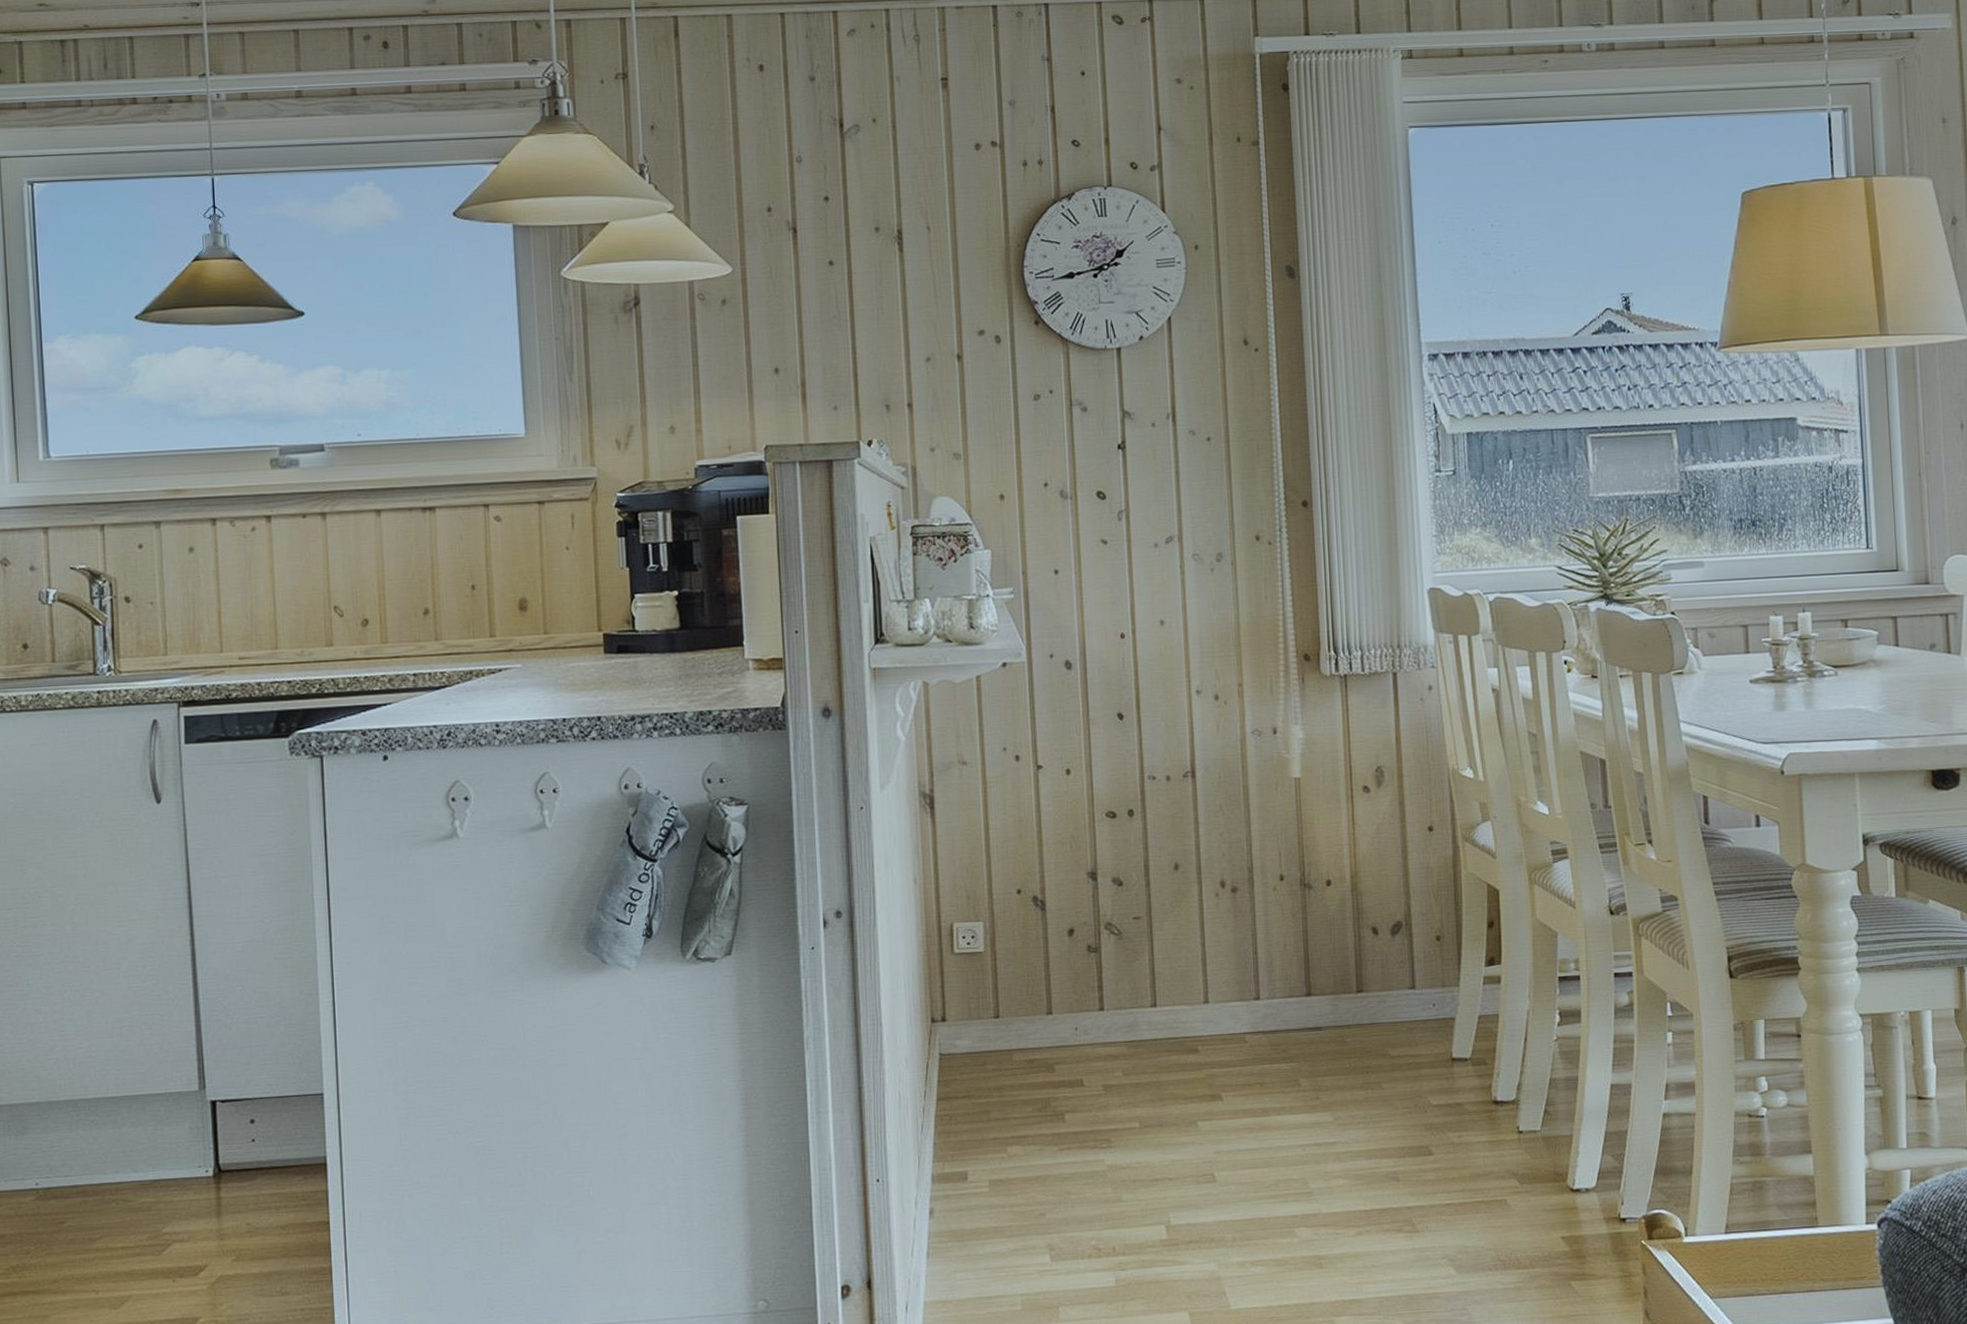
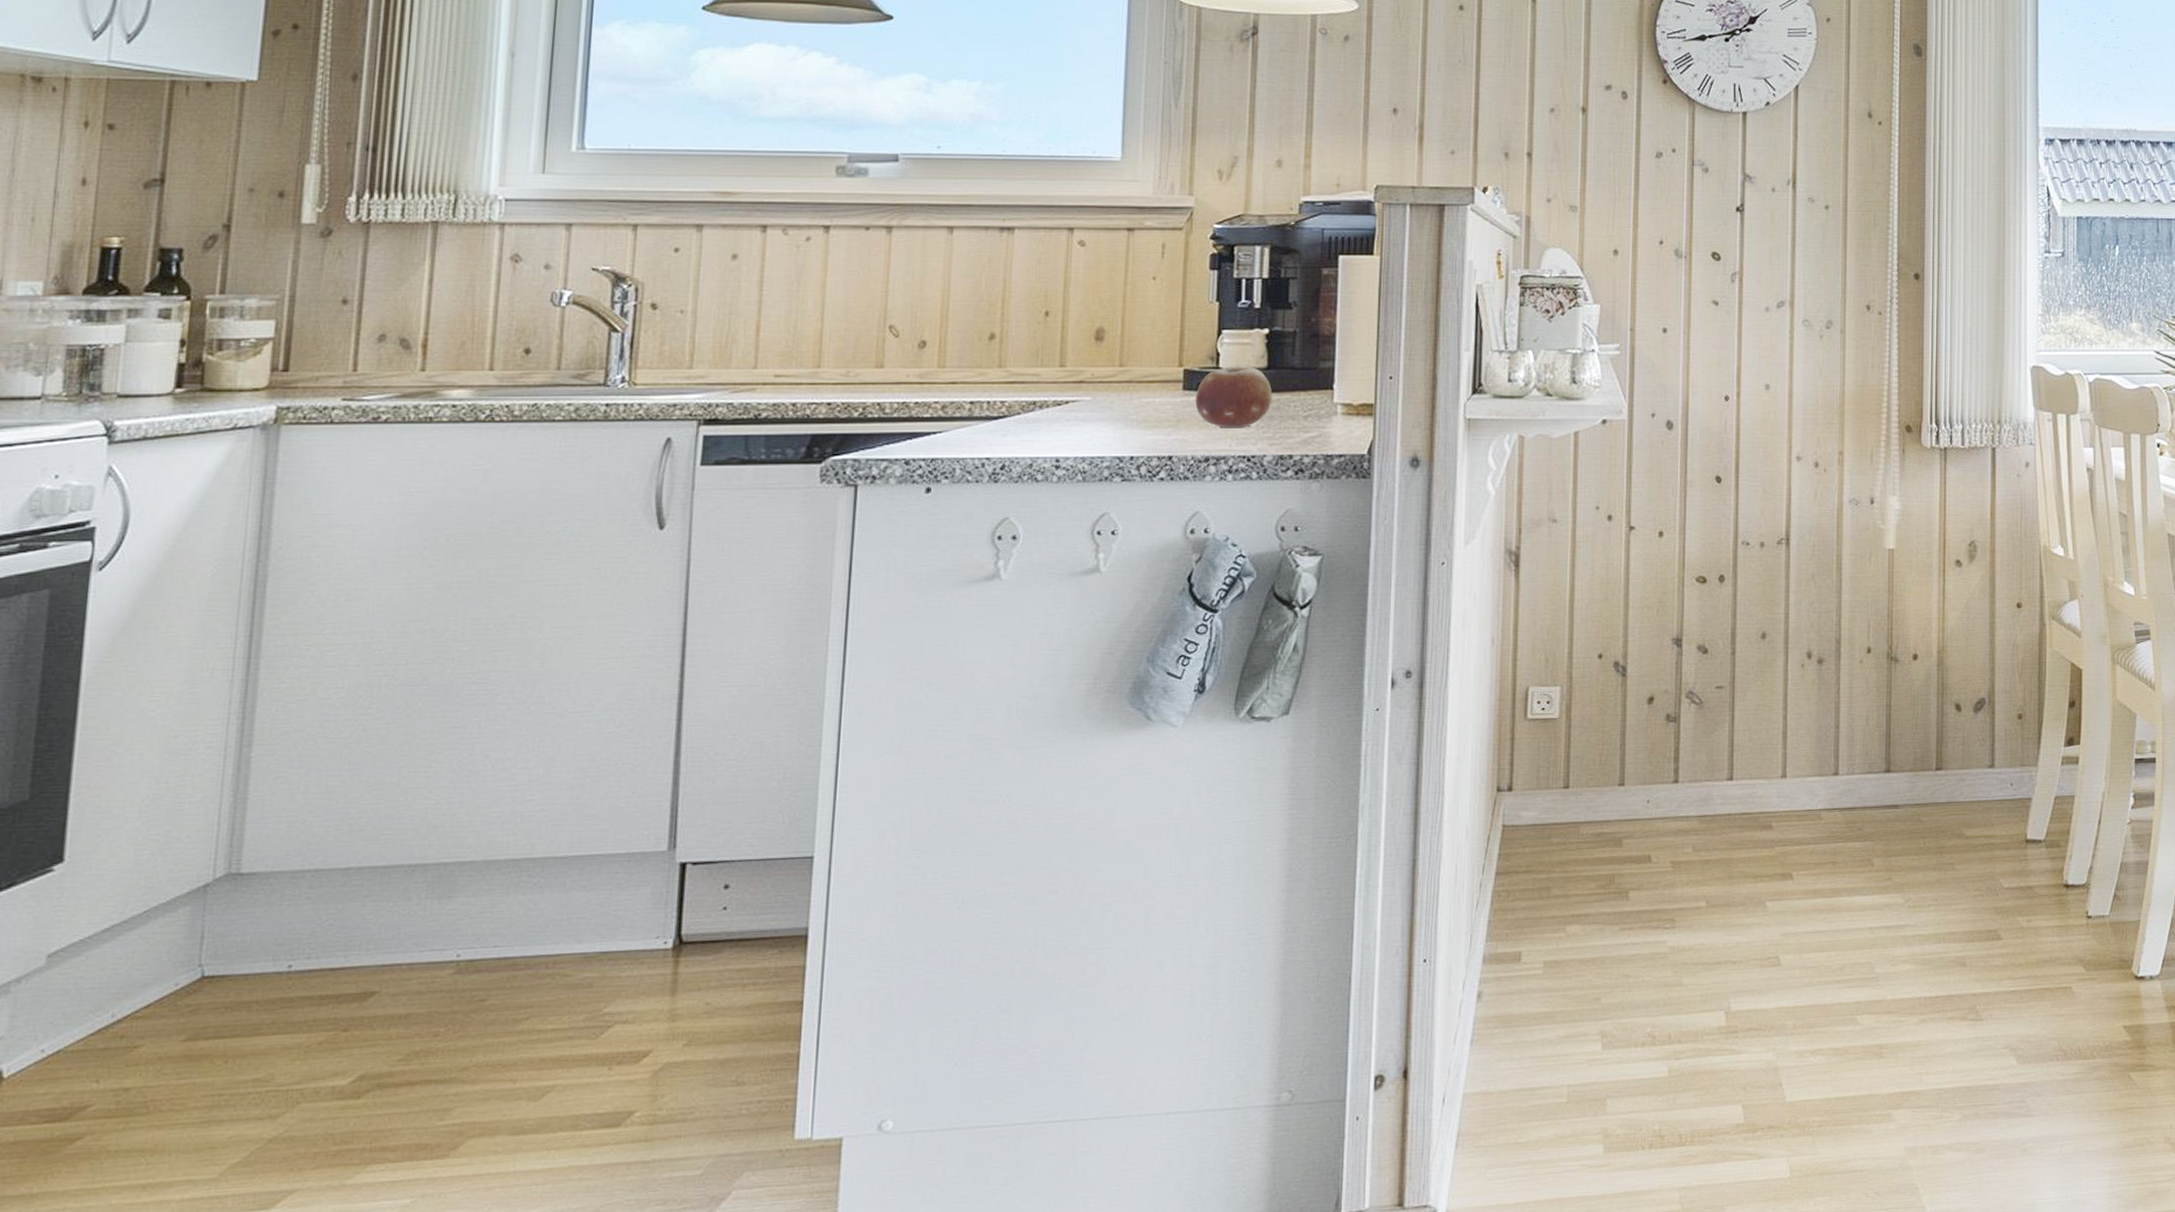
fruit: none [616,627,688,688] -> present [1195,366,1273,428]

